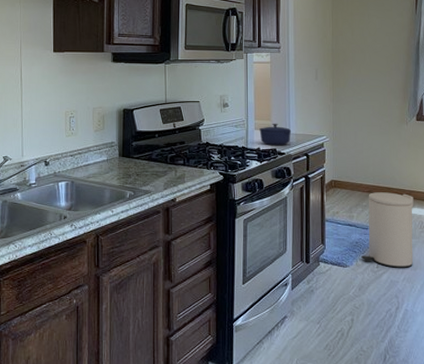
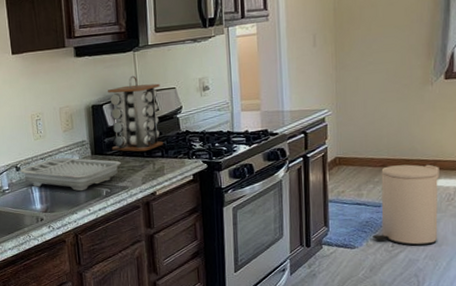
dish rack: none [49,157,147,192] -> present [20,157,122,191]
spice rack: none [138,85,186,158] -> present [108,75,164,153]
cooking pot: present [259,123,292,146] -> none [246,101,286,127]

